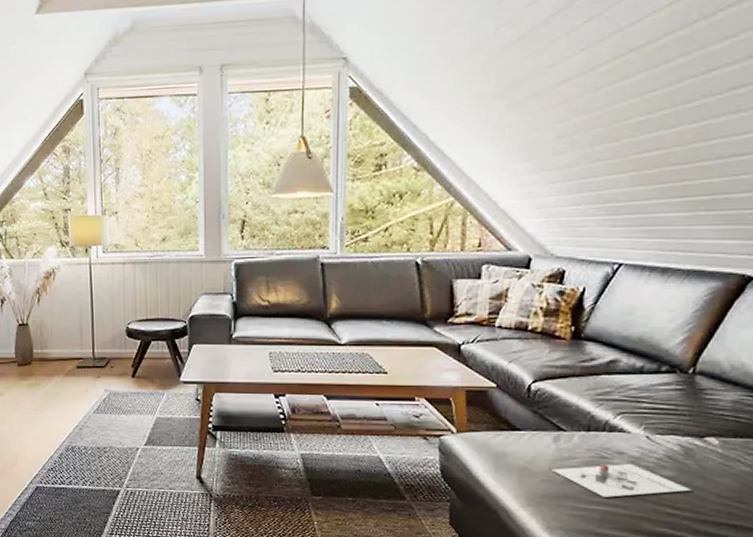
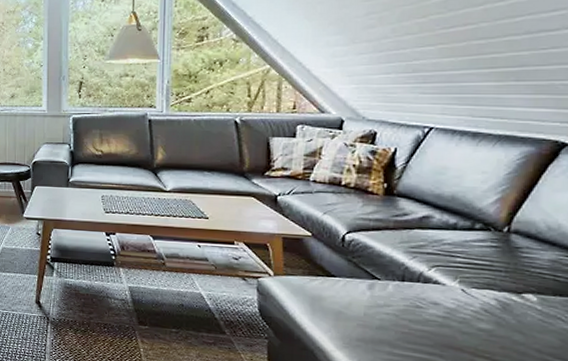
architectural model: present [551,463,692,497] -> none [367,314,511,346]

